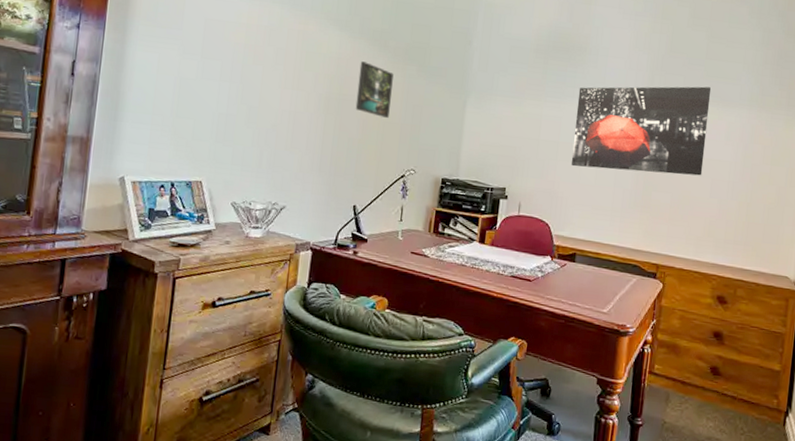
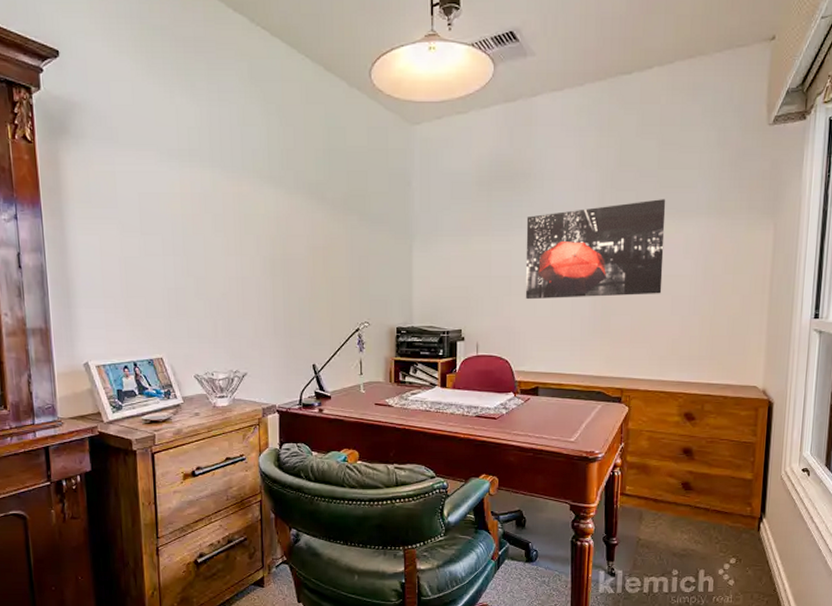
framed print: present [355,61,394,119] -> none [300,217,336,274]

